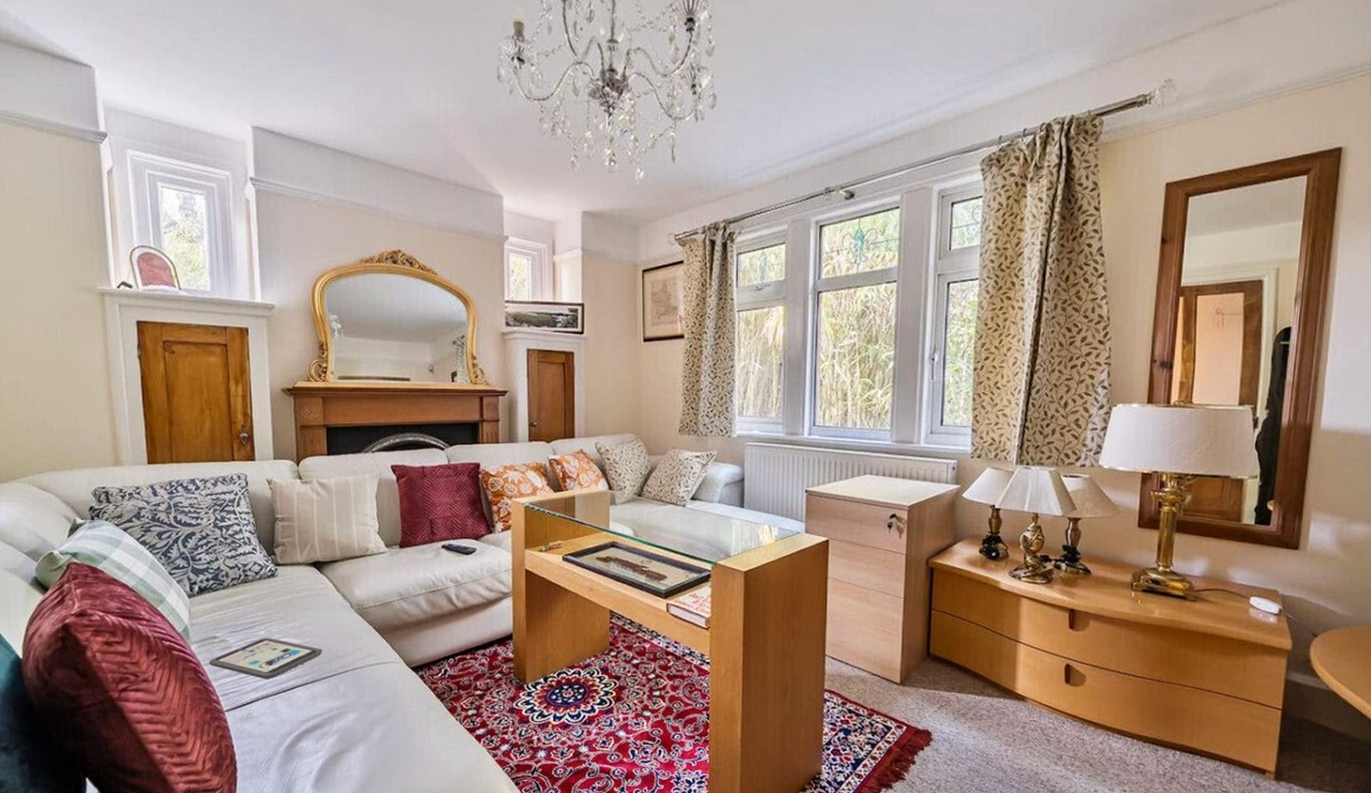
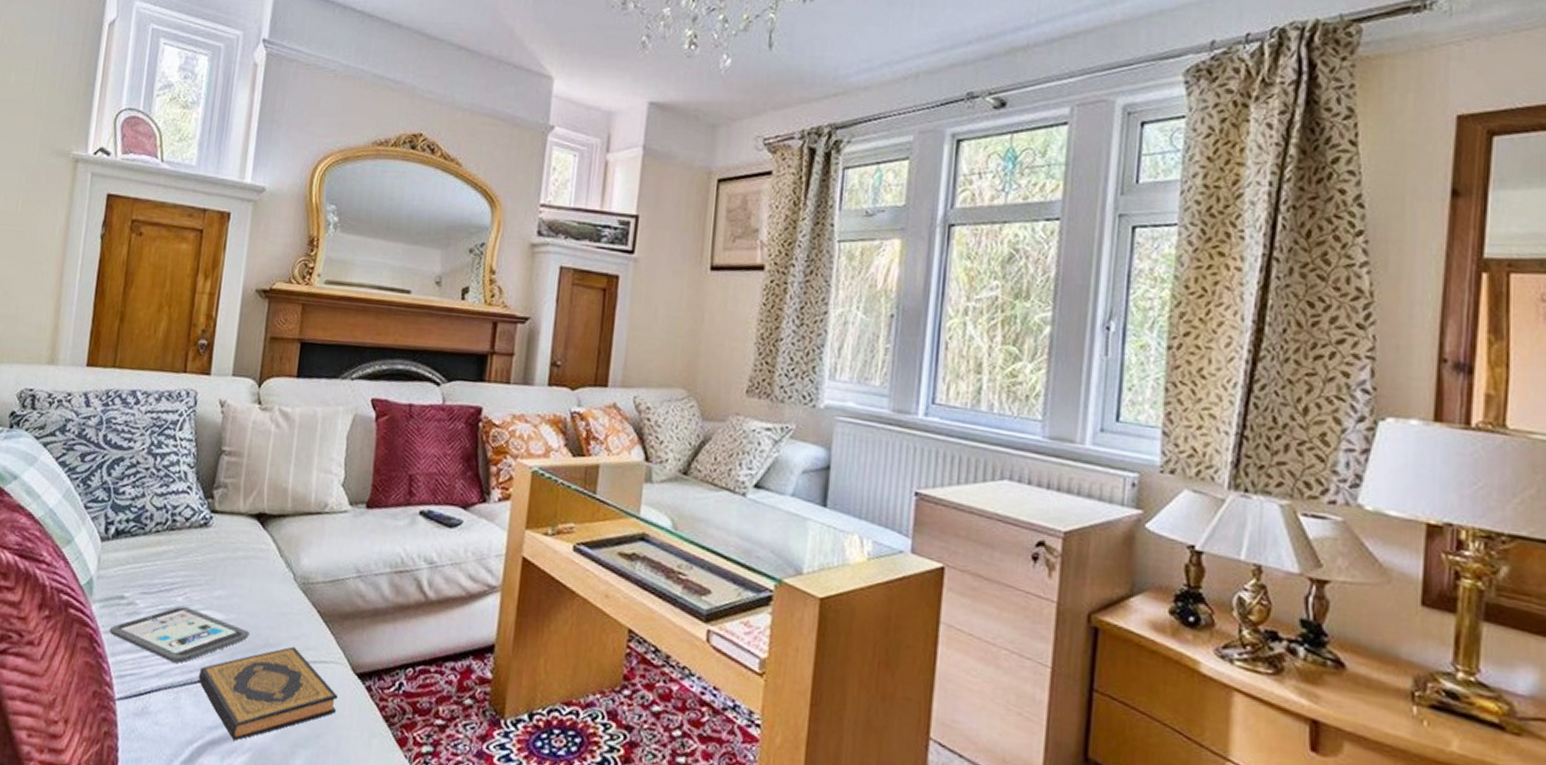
hardback book: none [287,655,400,727] -> present [198,646,339,741]

